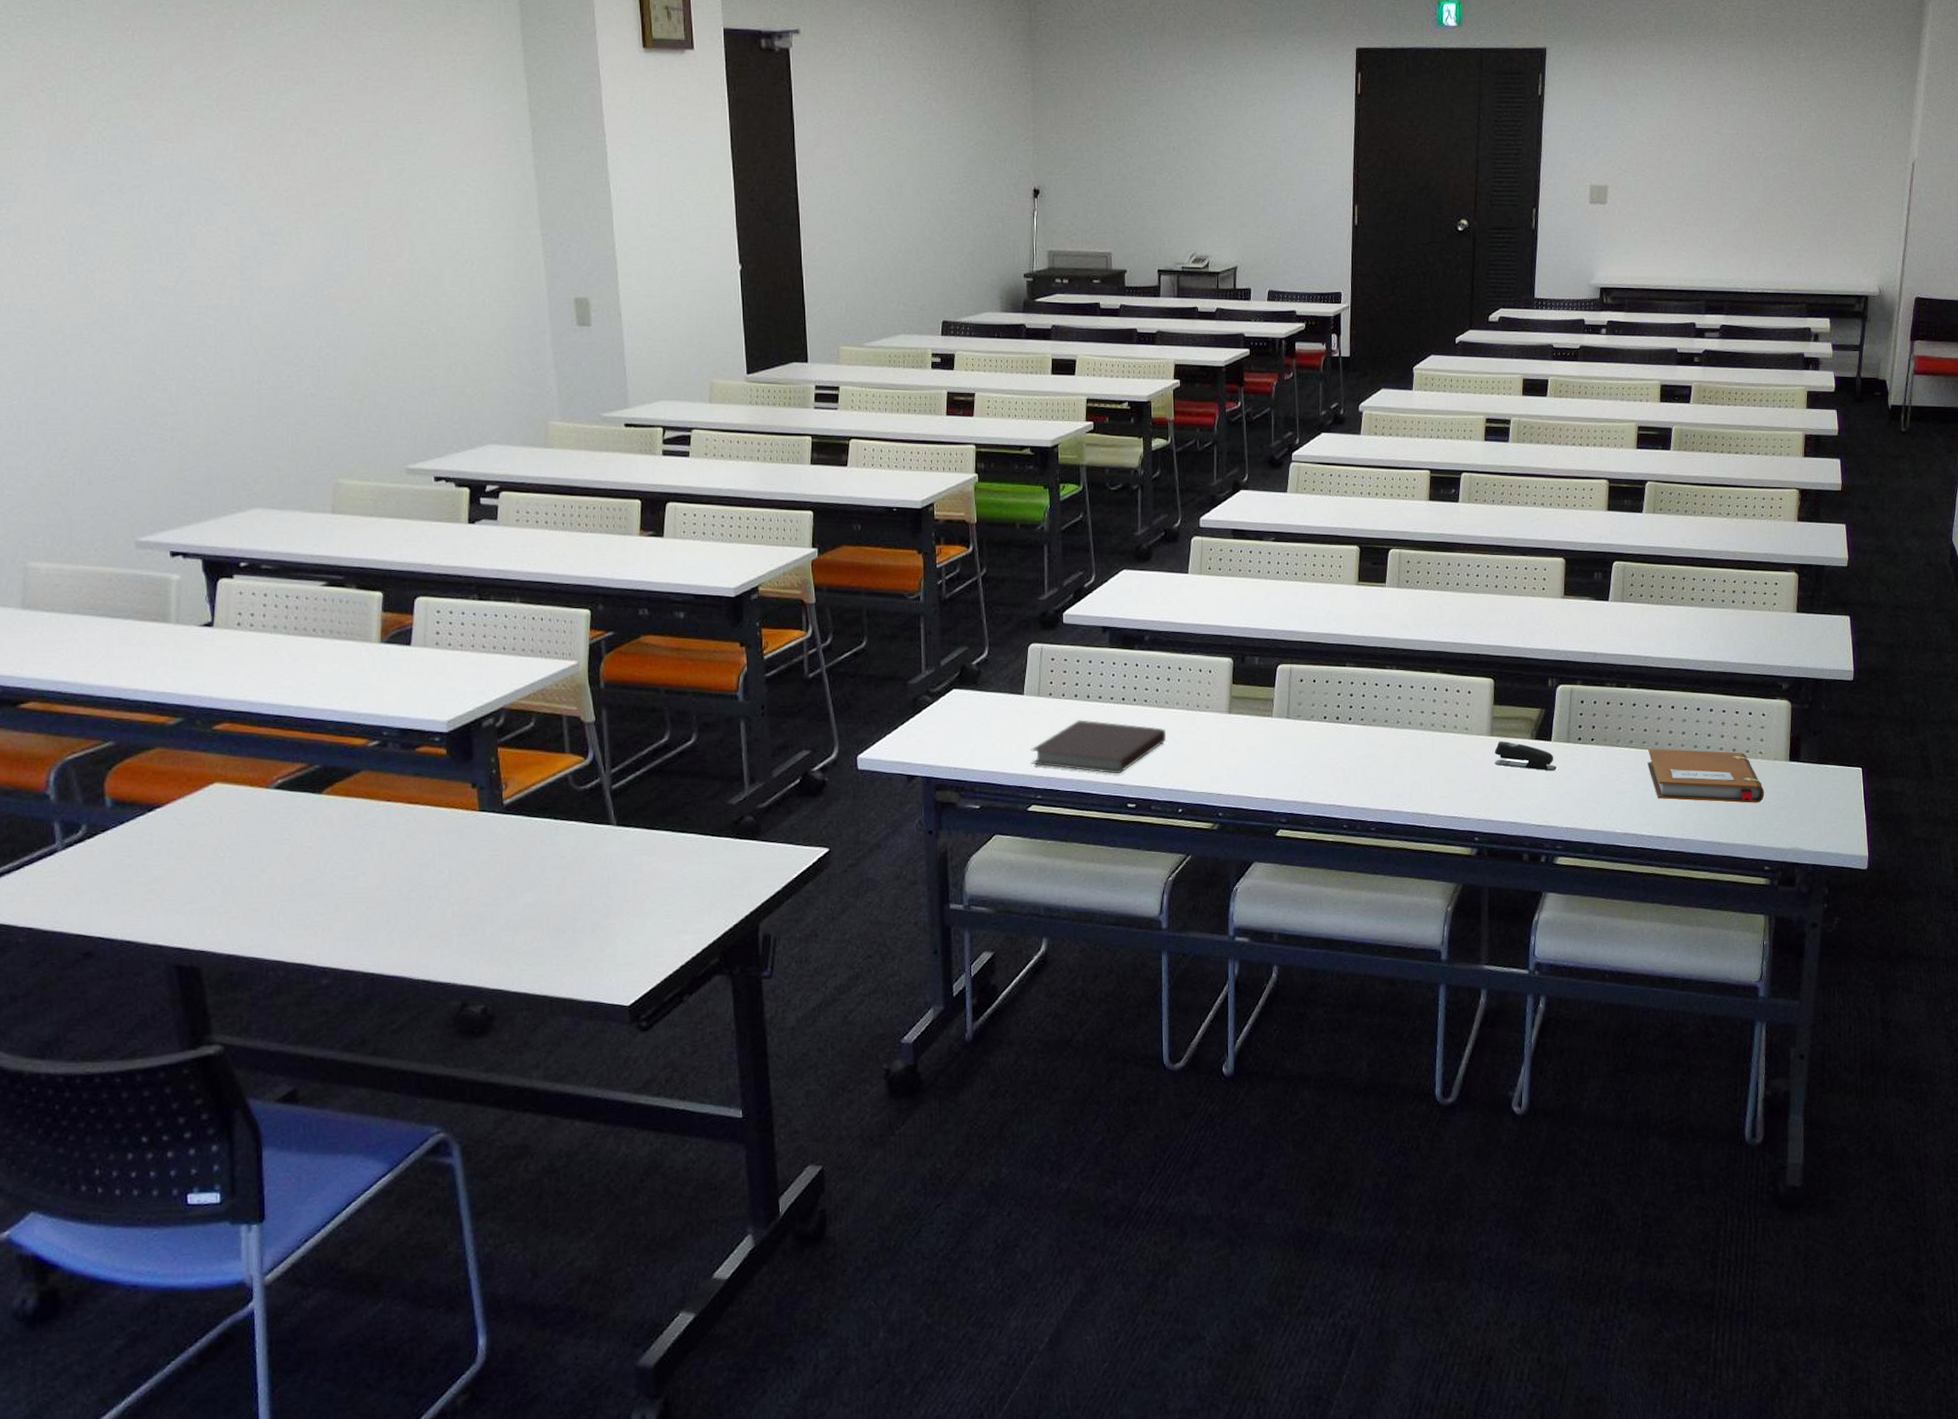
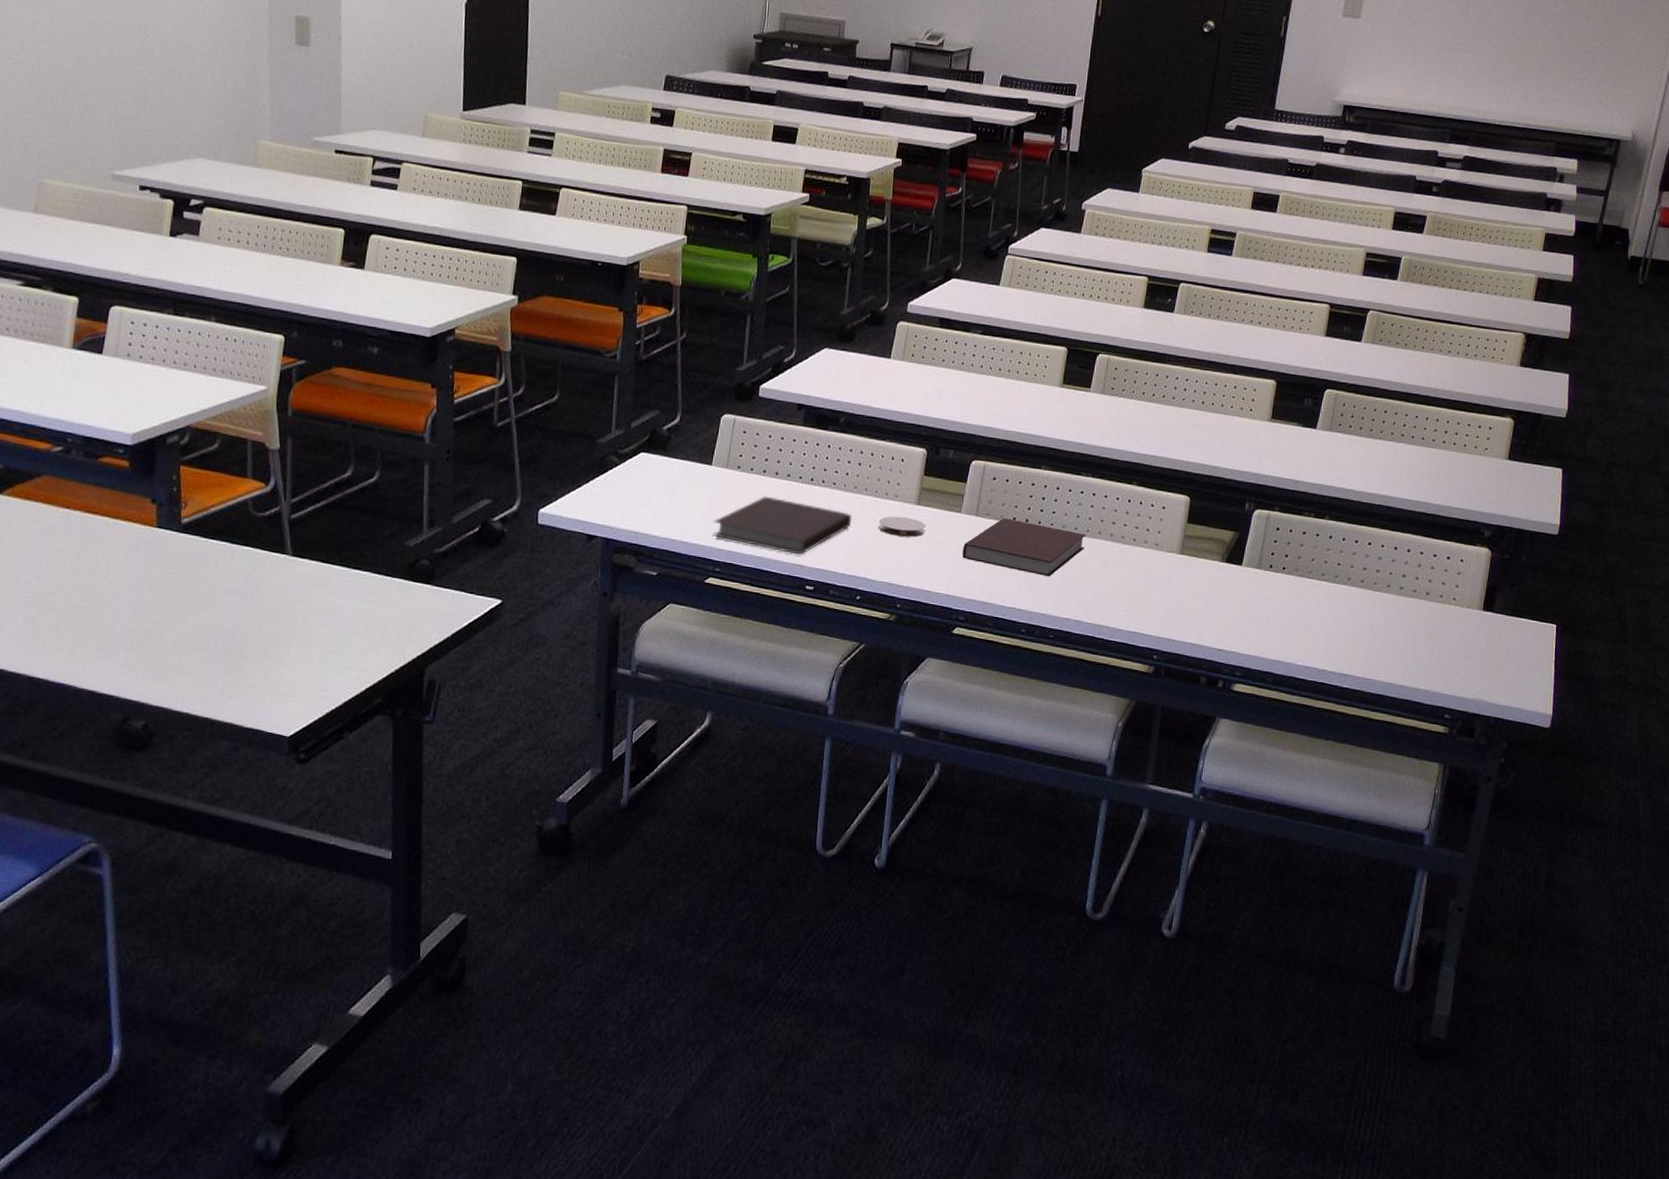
coaster: none [1192,726,1240,746] -> present [878,516,926,537]
notebook: none [1277,718,1397,771] -> present [962,518,1087,577]
stapler: present [1494,740,1557,771] -> none [1181,560,1244,596]
notebook: present [1647,748,1765,803] -> none [1337,583,1454,650]

